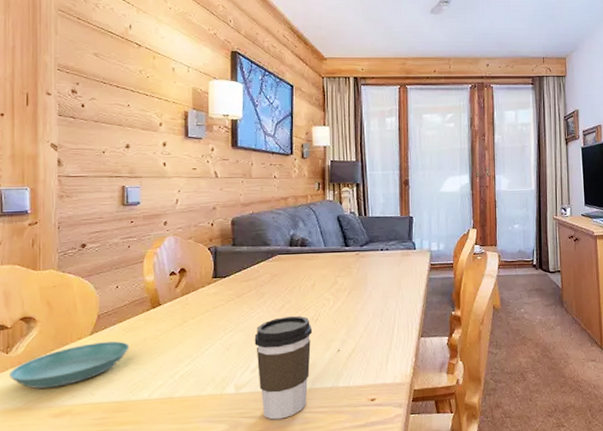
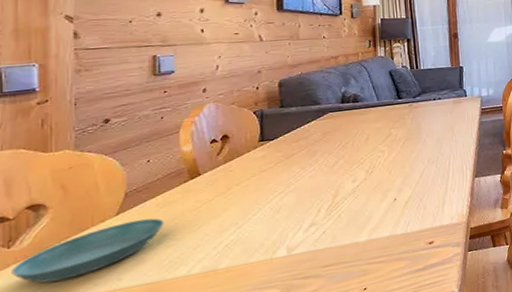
coffee cup: present [254,315,313,420] -> none [306,170,368,278]

